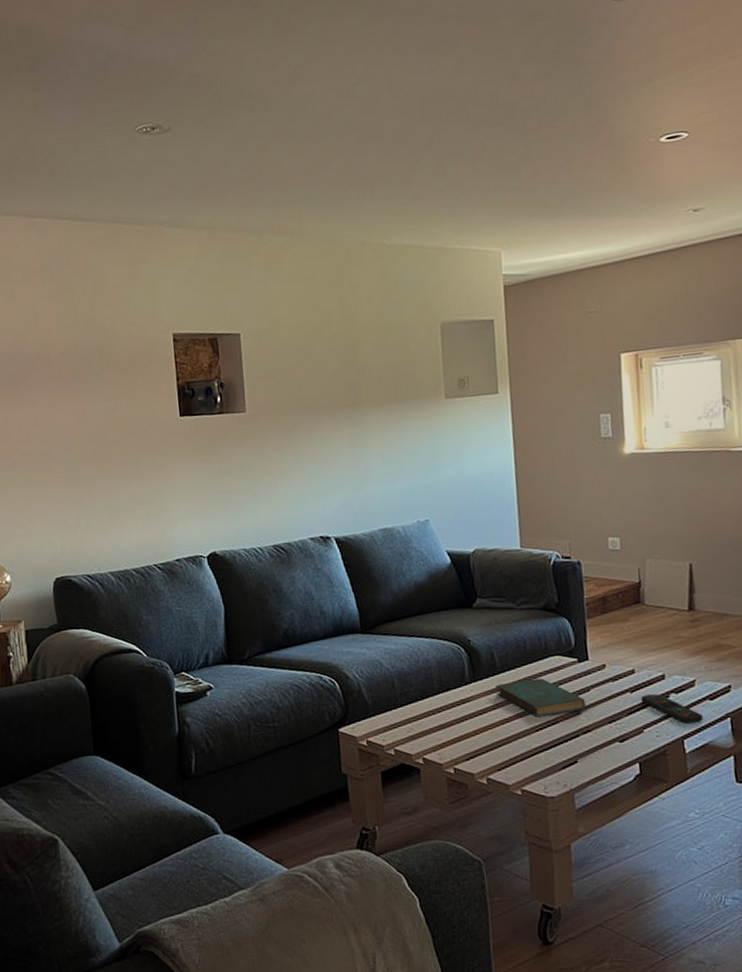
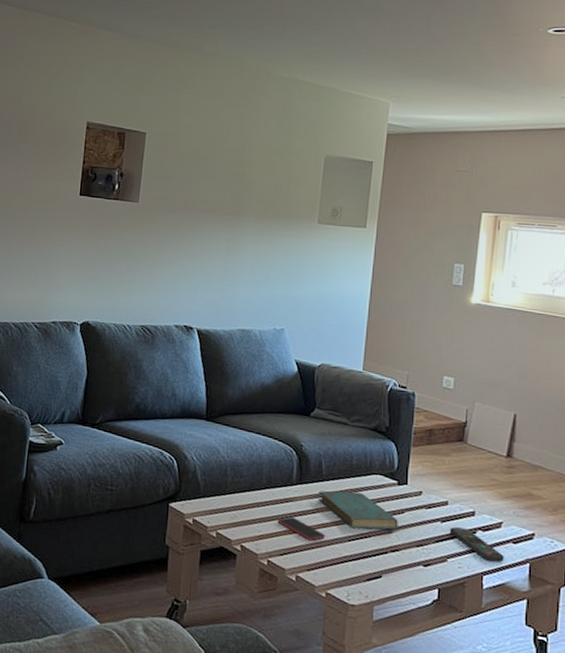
smartphone: none [457,718,512,739] -> present [277,517,326,541]

